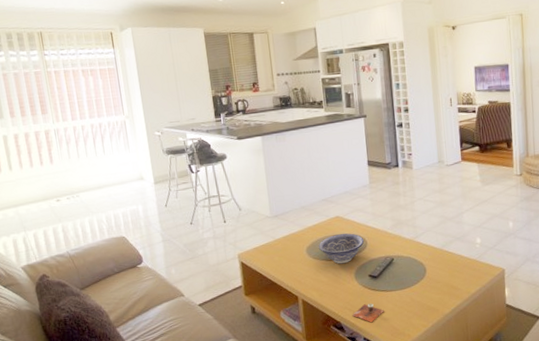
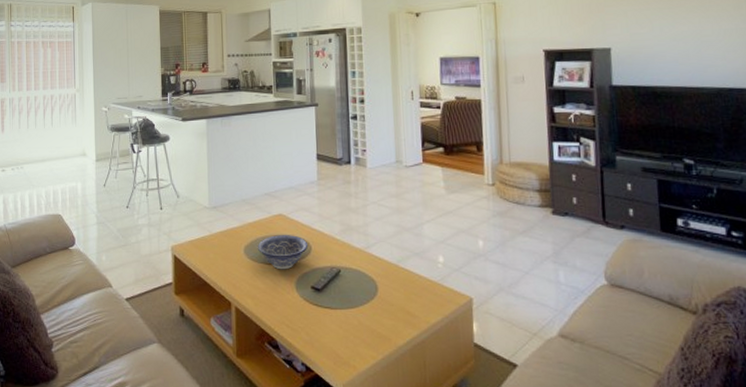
cup: present [352,303,384,323] -> none [290,321,327,345]

